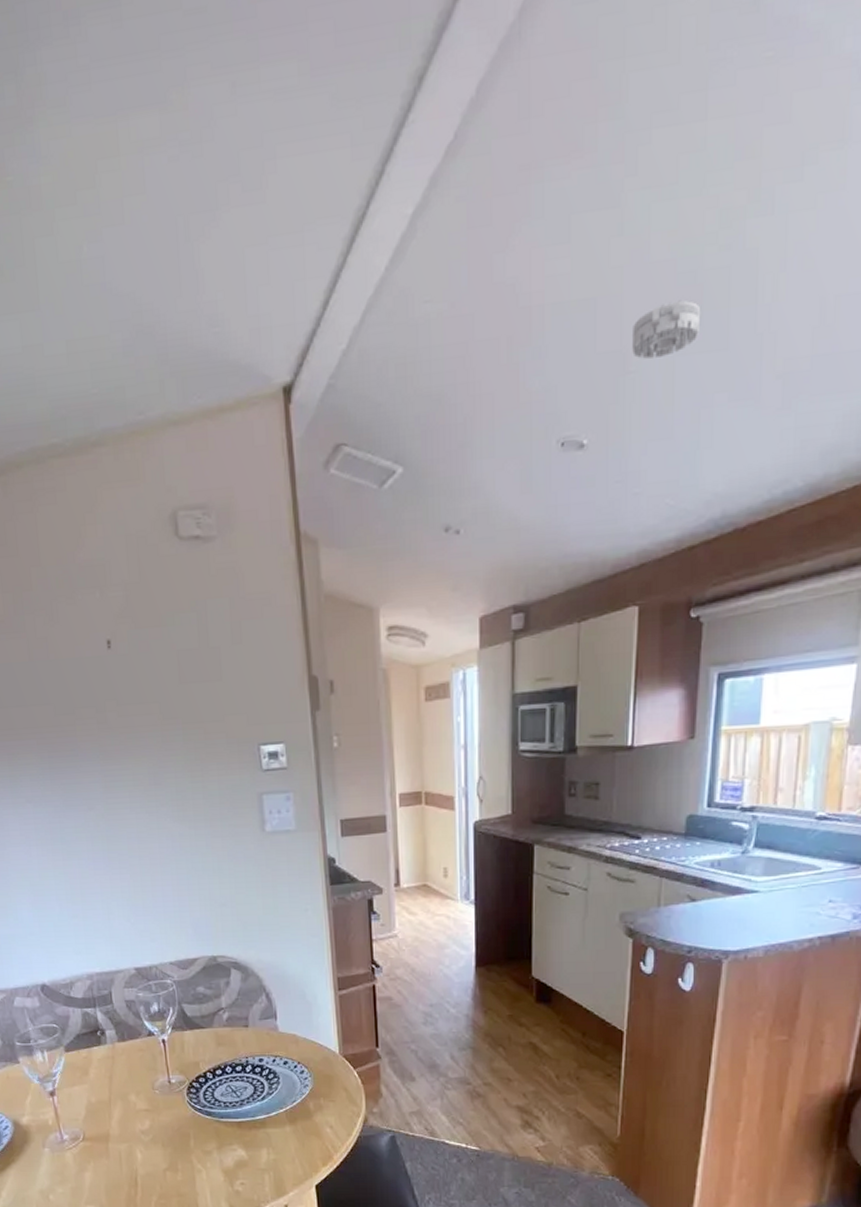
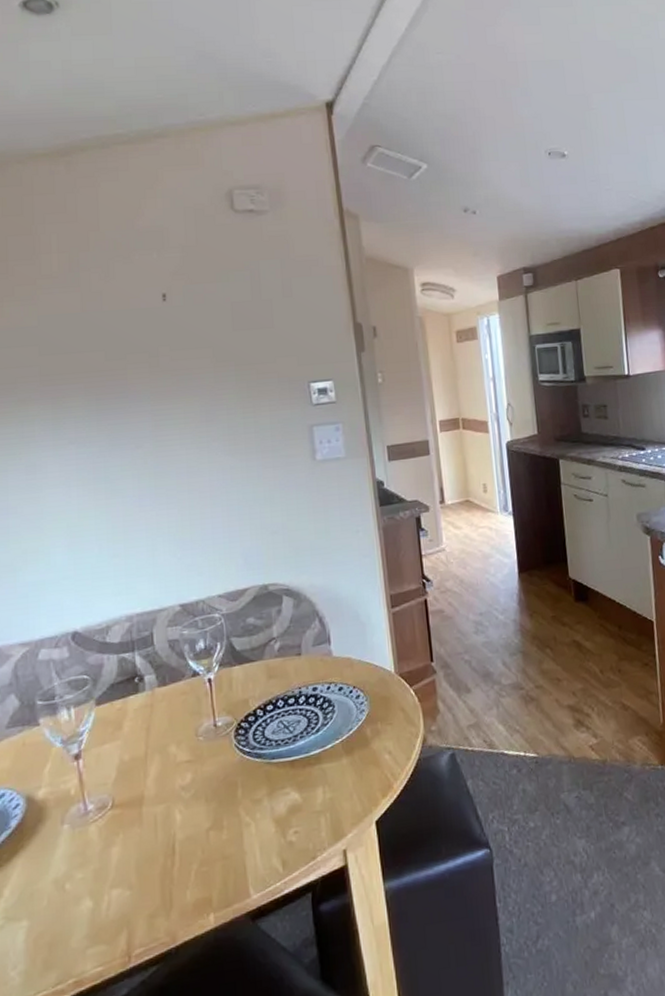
smoke detector: present [632,300,701,360] -> none [591,66,637,102]

